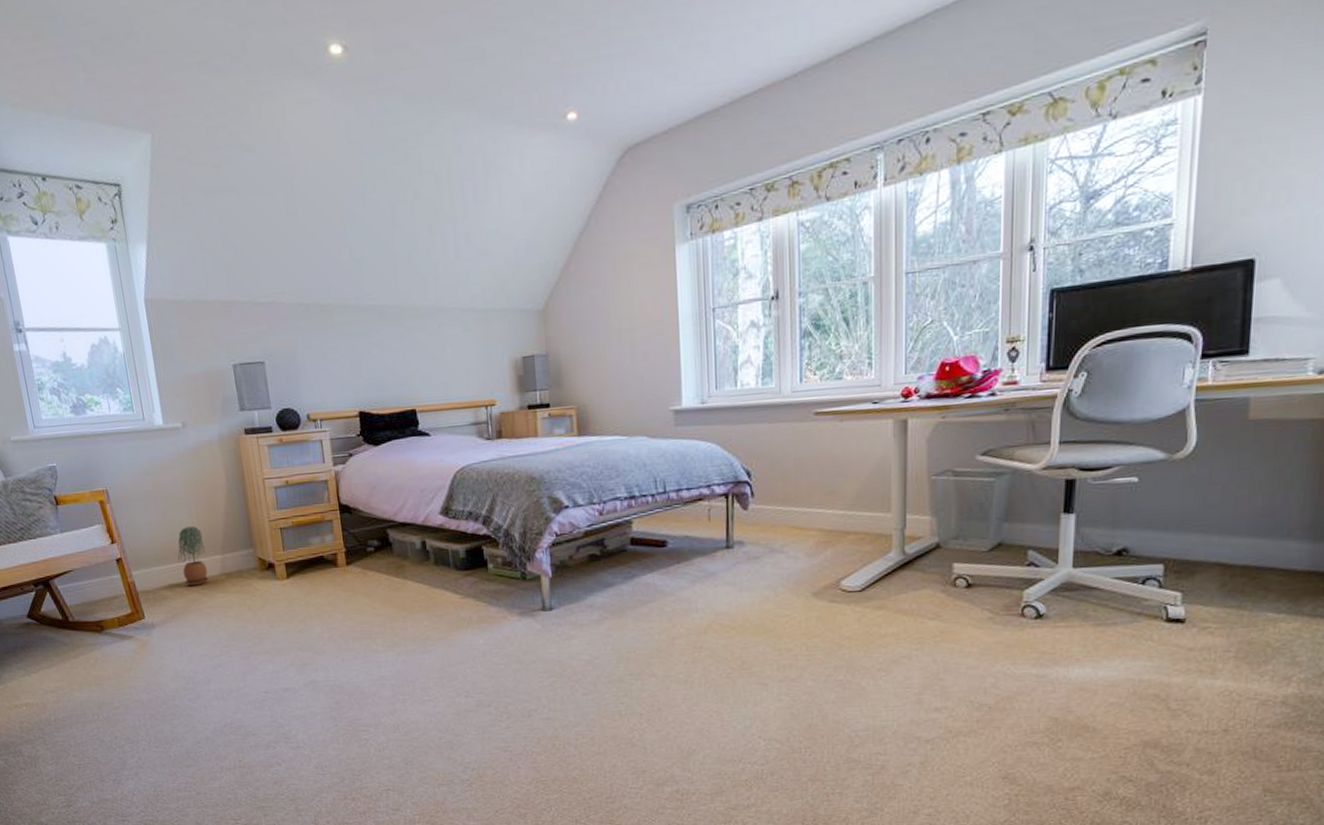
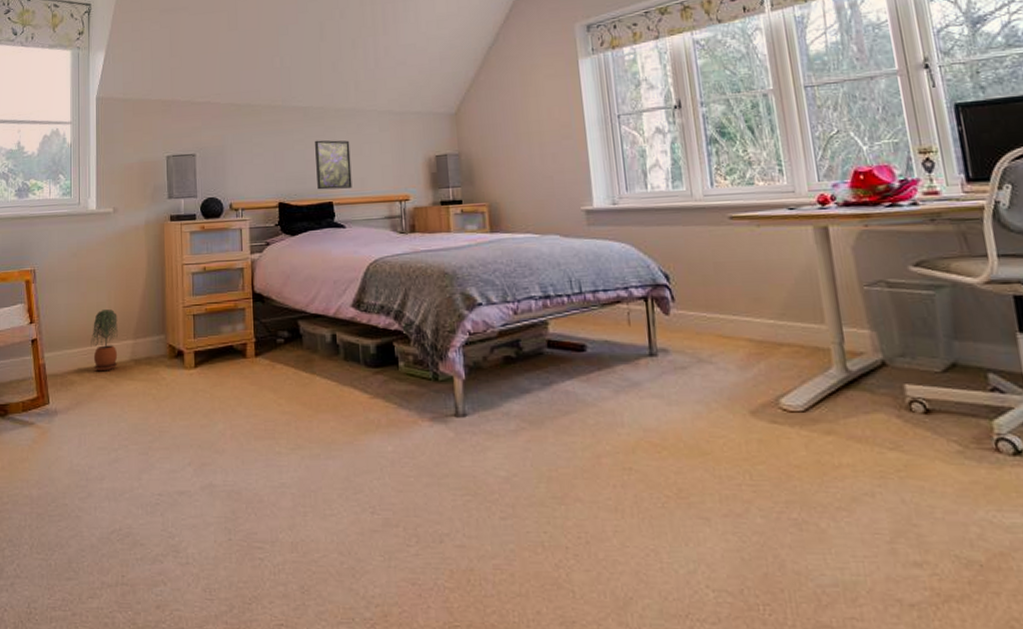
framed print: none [393,342,436,397] -> present [315,140,352,190]

